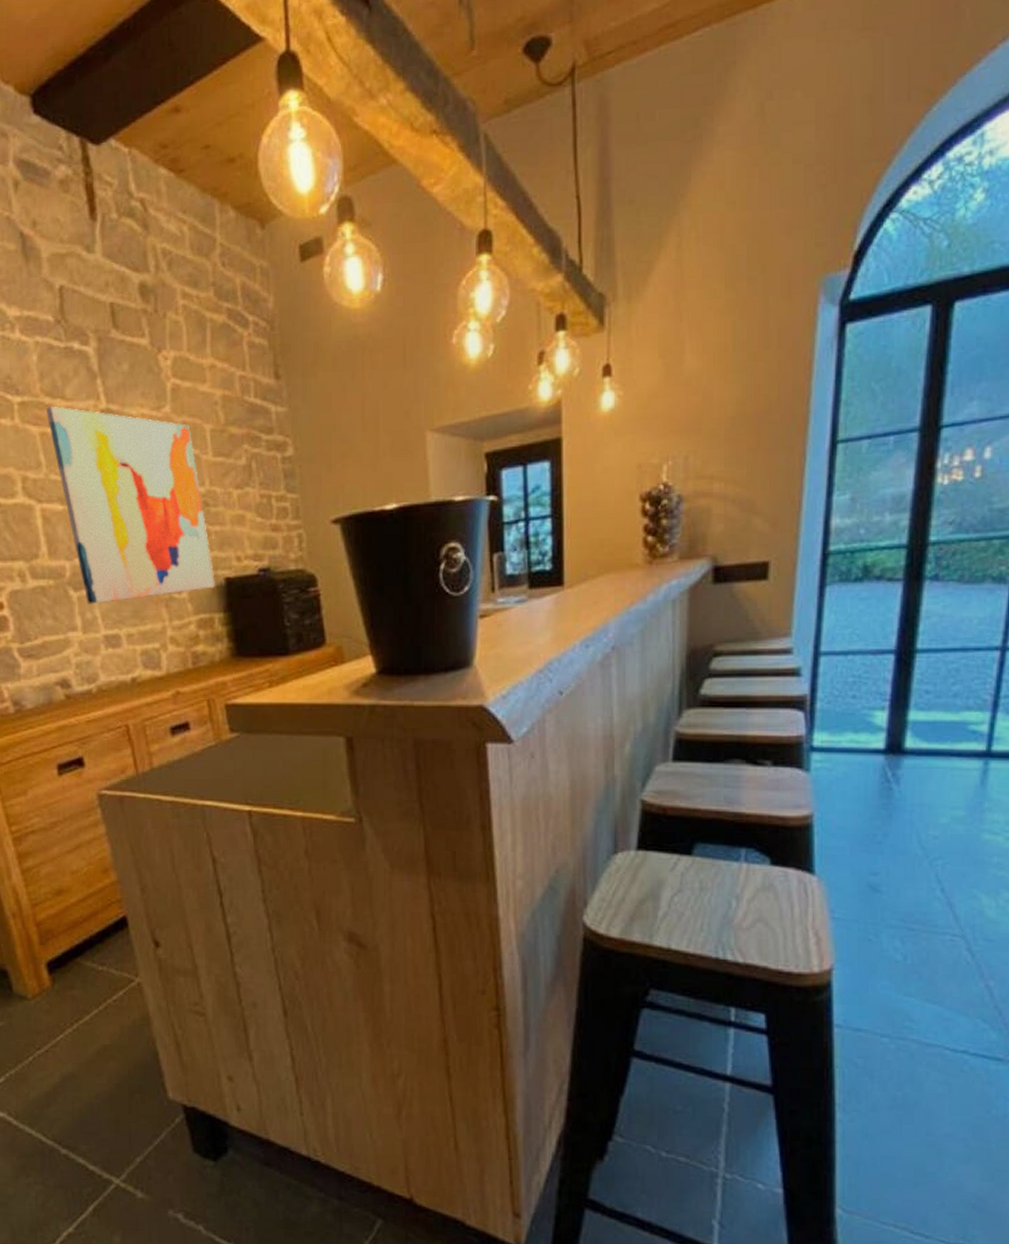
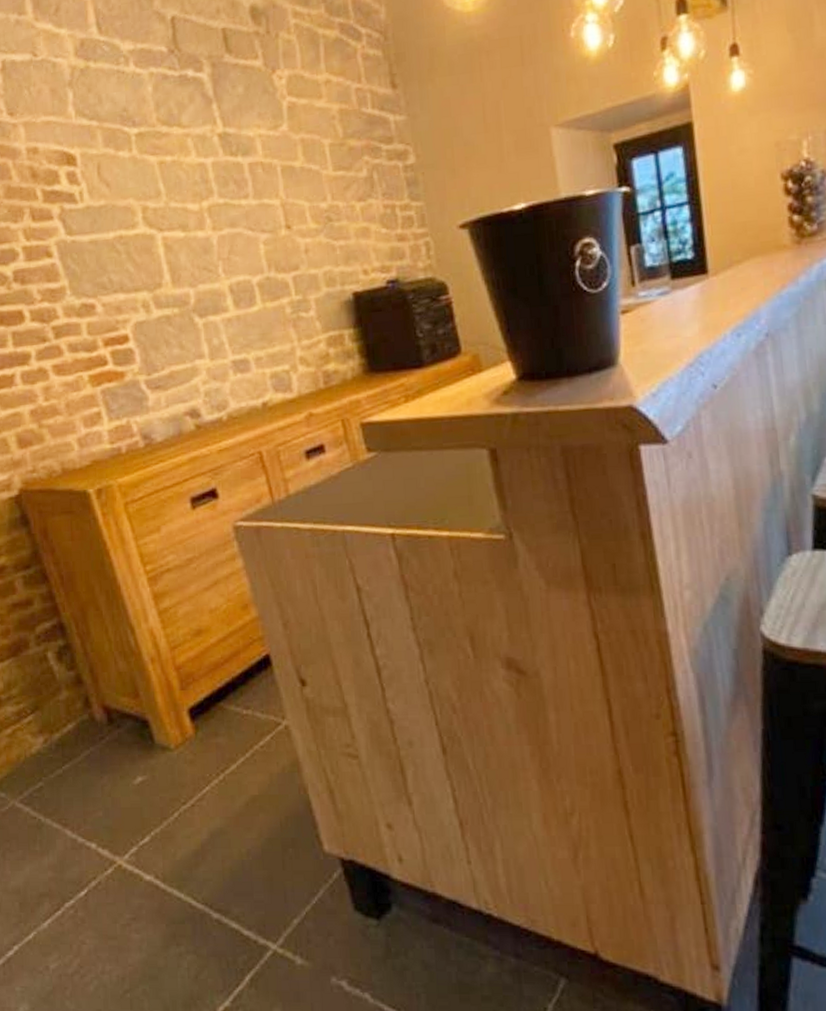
wall art: present [45,405,215,604] -> none [162,134,343,330]

